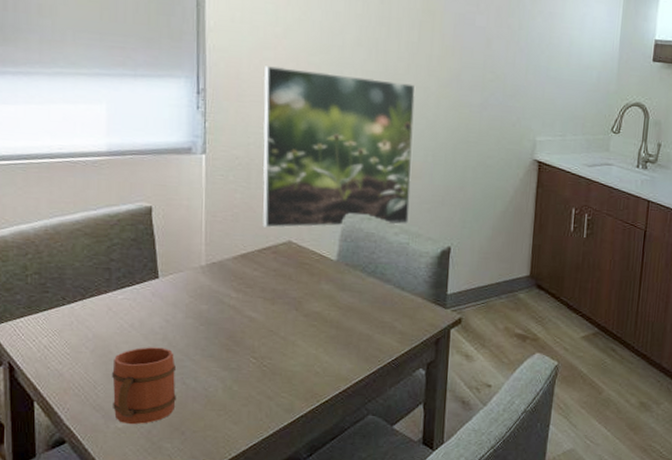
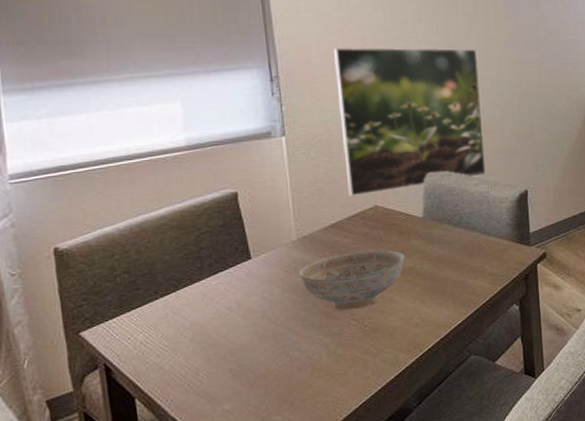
mug: present [112,347,176,425] -> none [214,324,281,405]
decorative bowl: none [204,286,313,348] -> present [299,249,405,311]

